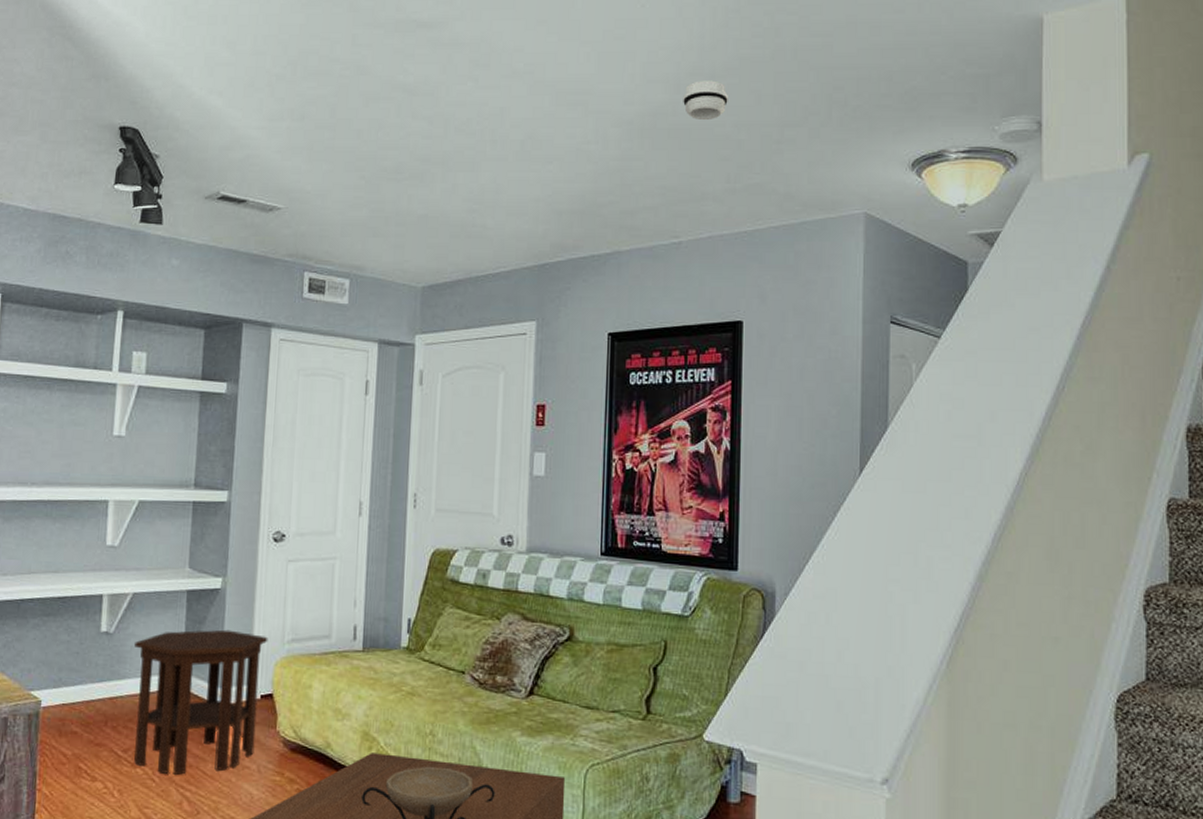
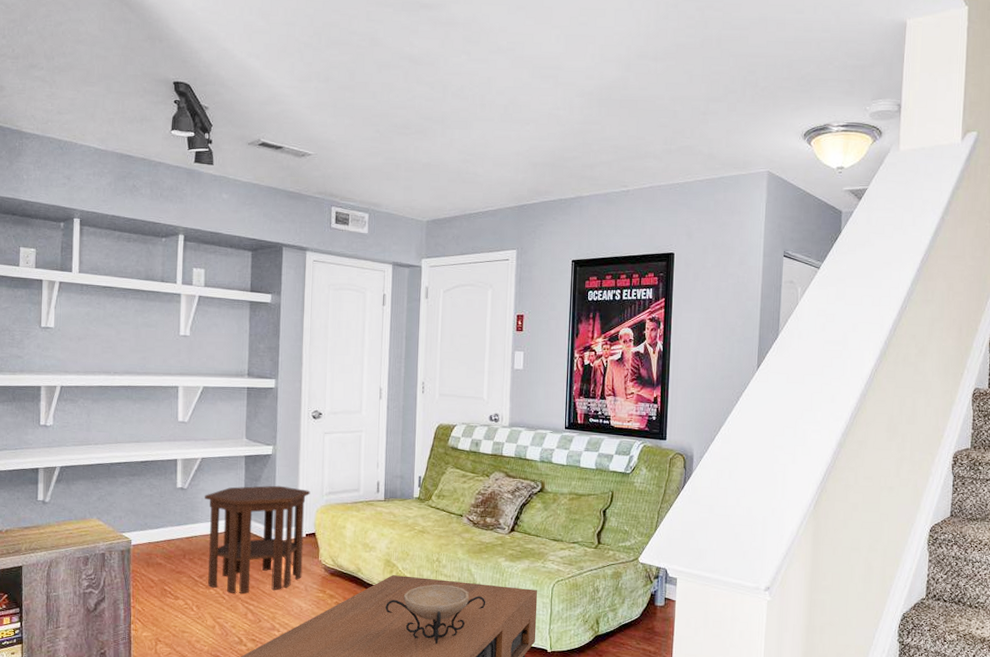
smoke detector: present [683,80,728,121] -> none [632,62,667,94]

